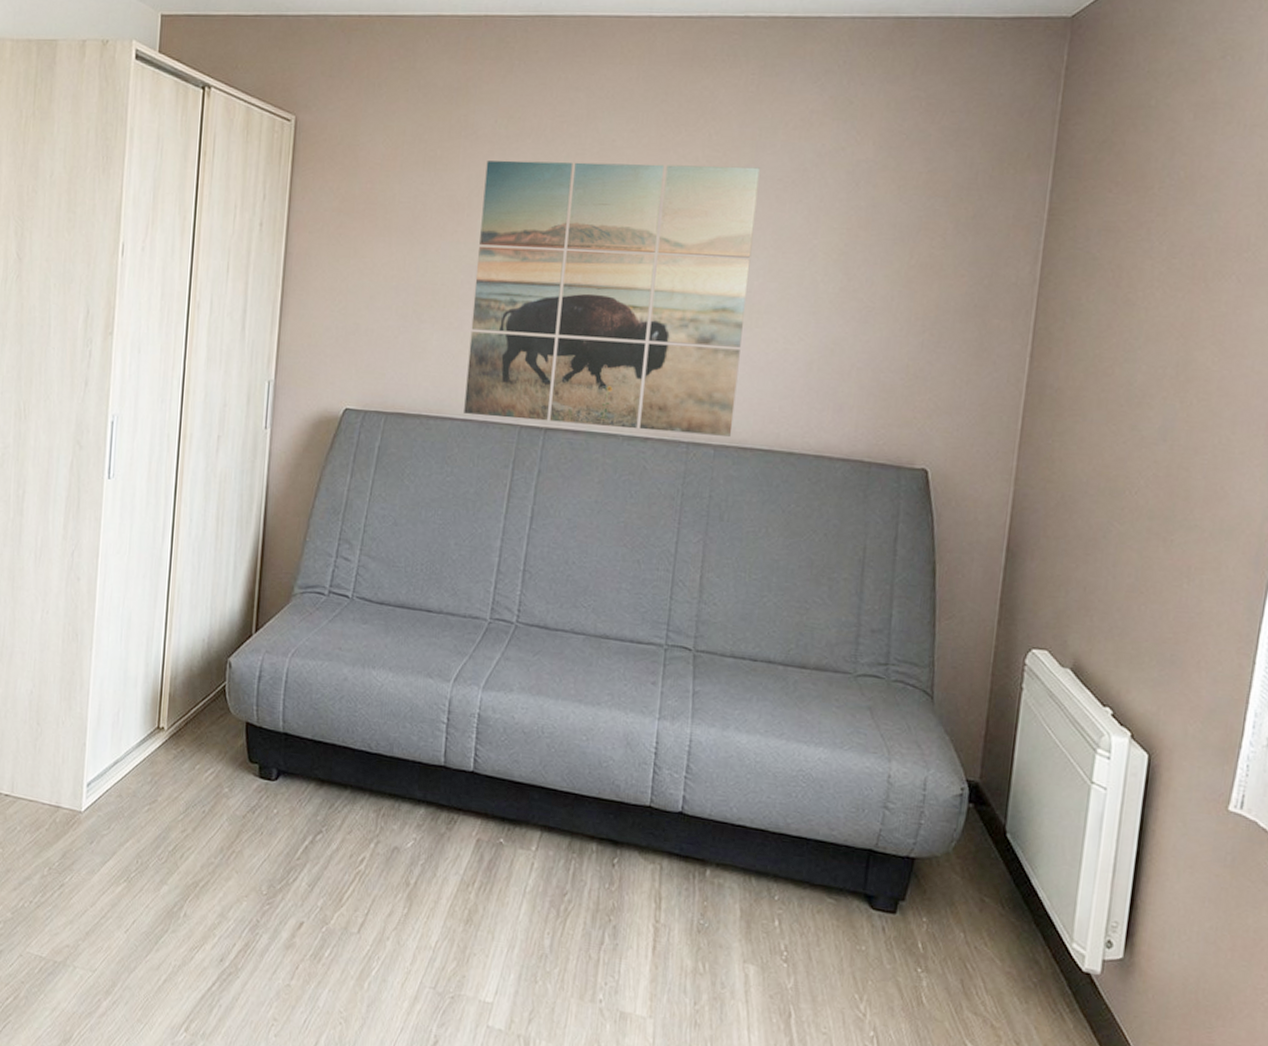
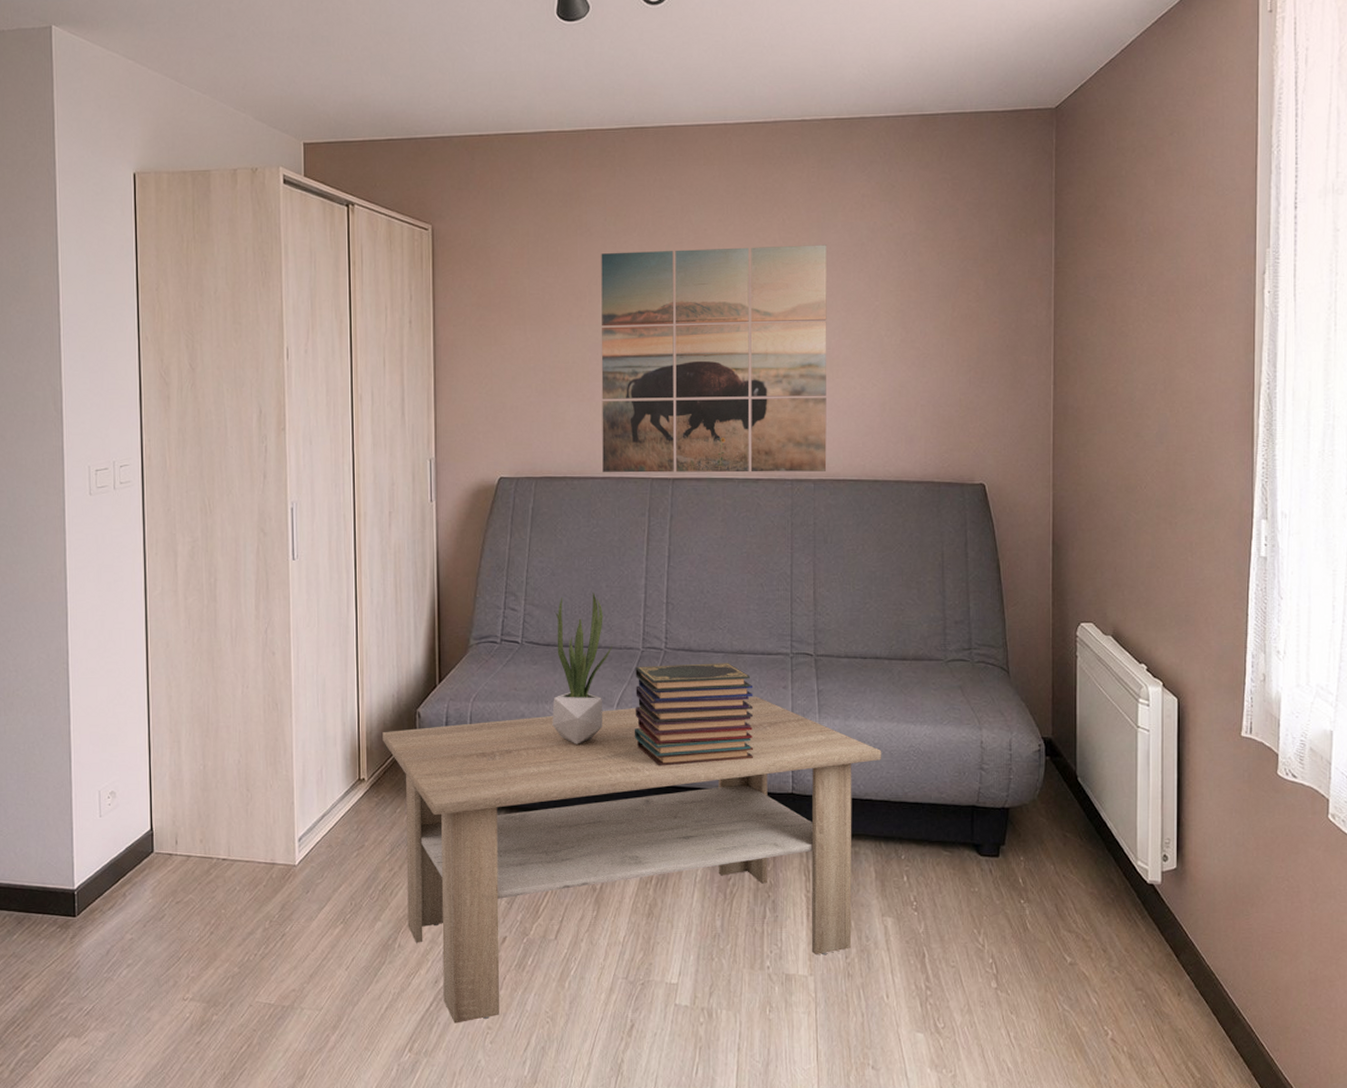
coffee table: none [187,678,764,1010] -> present [382,696,882,1024]
potted plant: none [377,550,457,720] -> present [552,593,613,744]
book stack: none [470,639,616,761] -> present [634,663,754,766]

